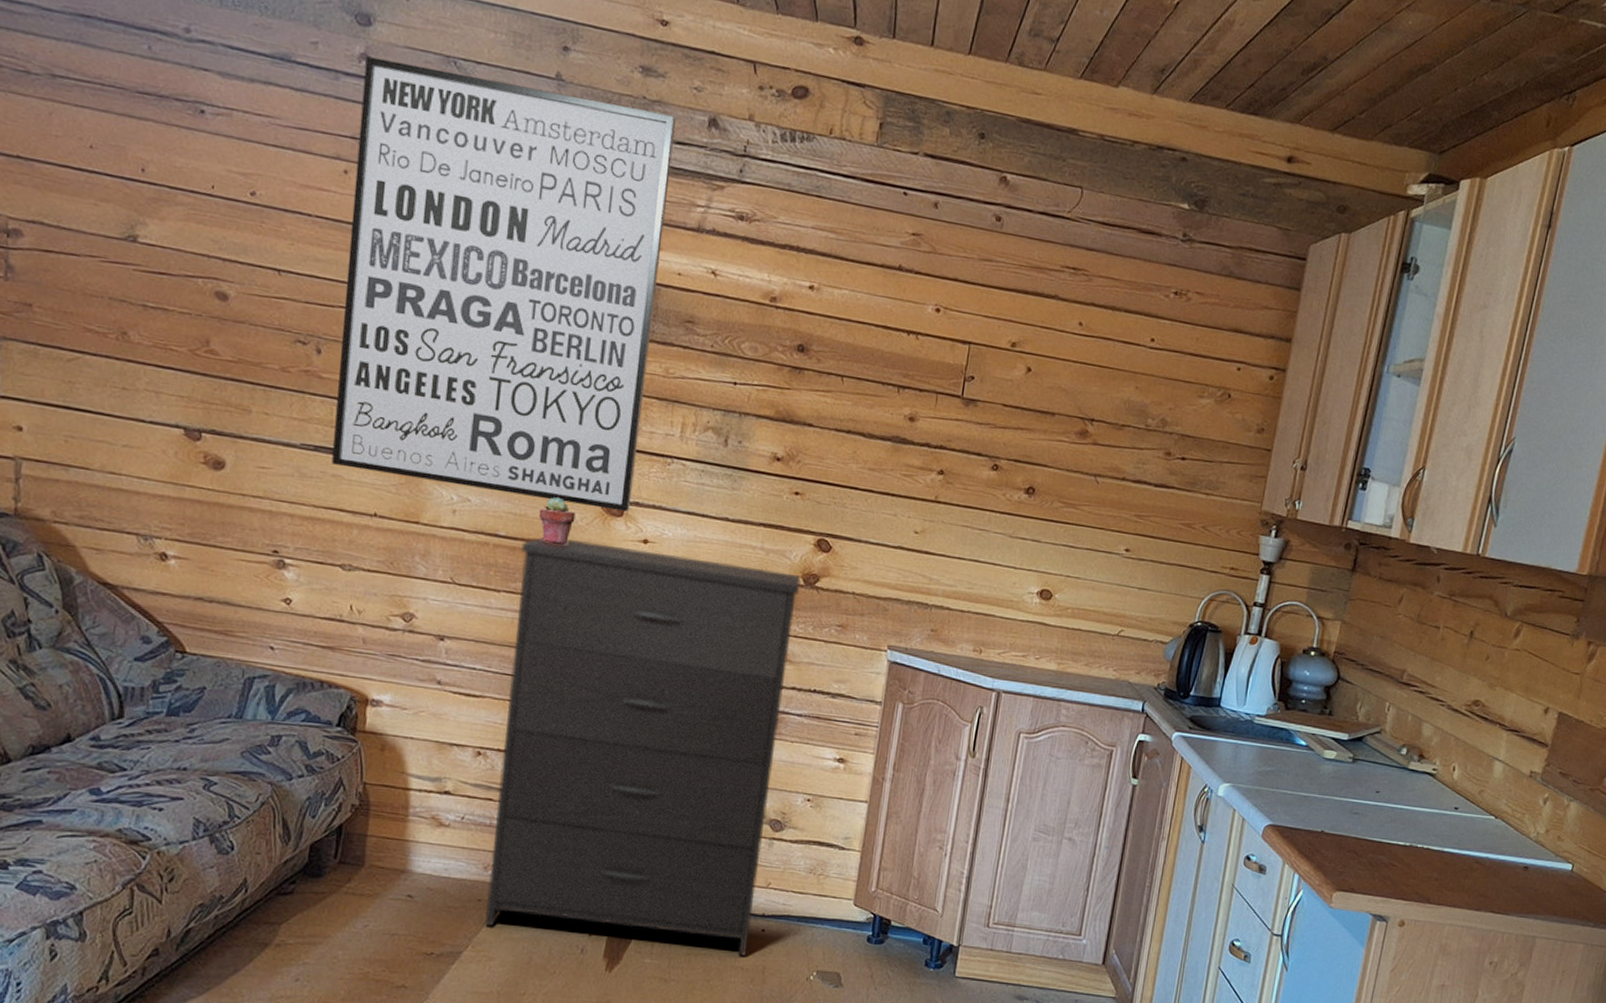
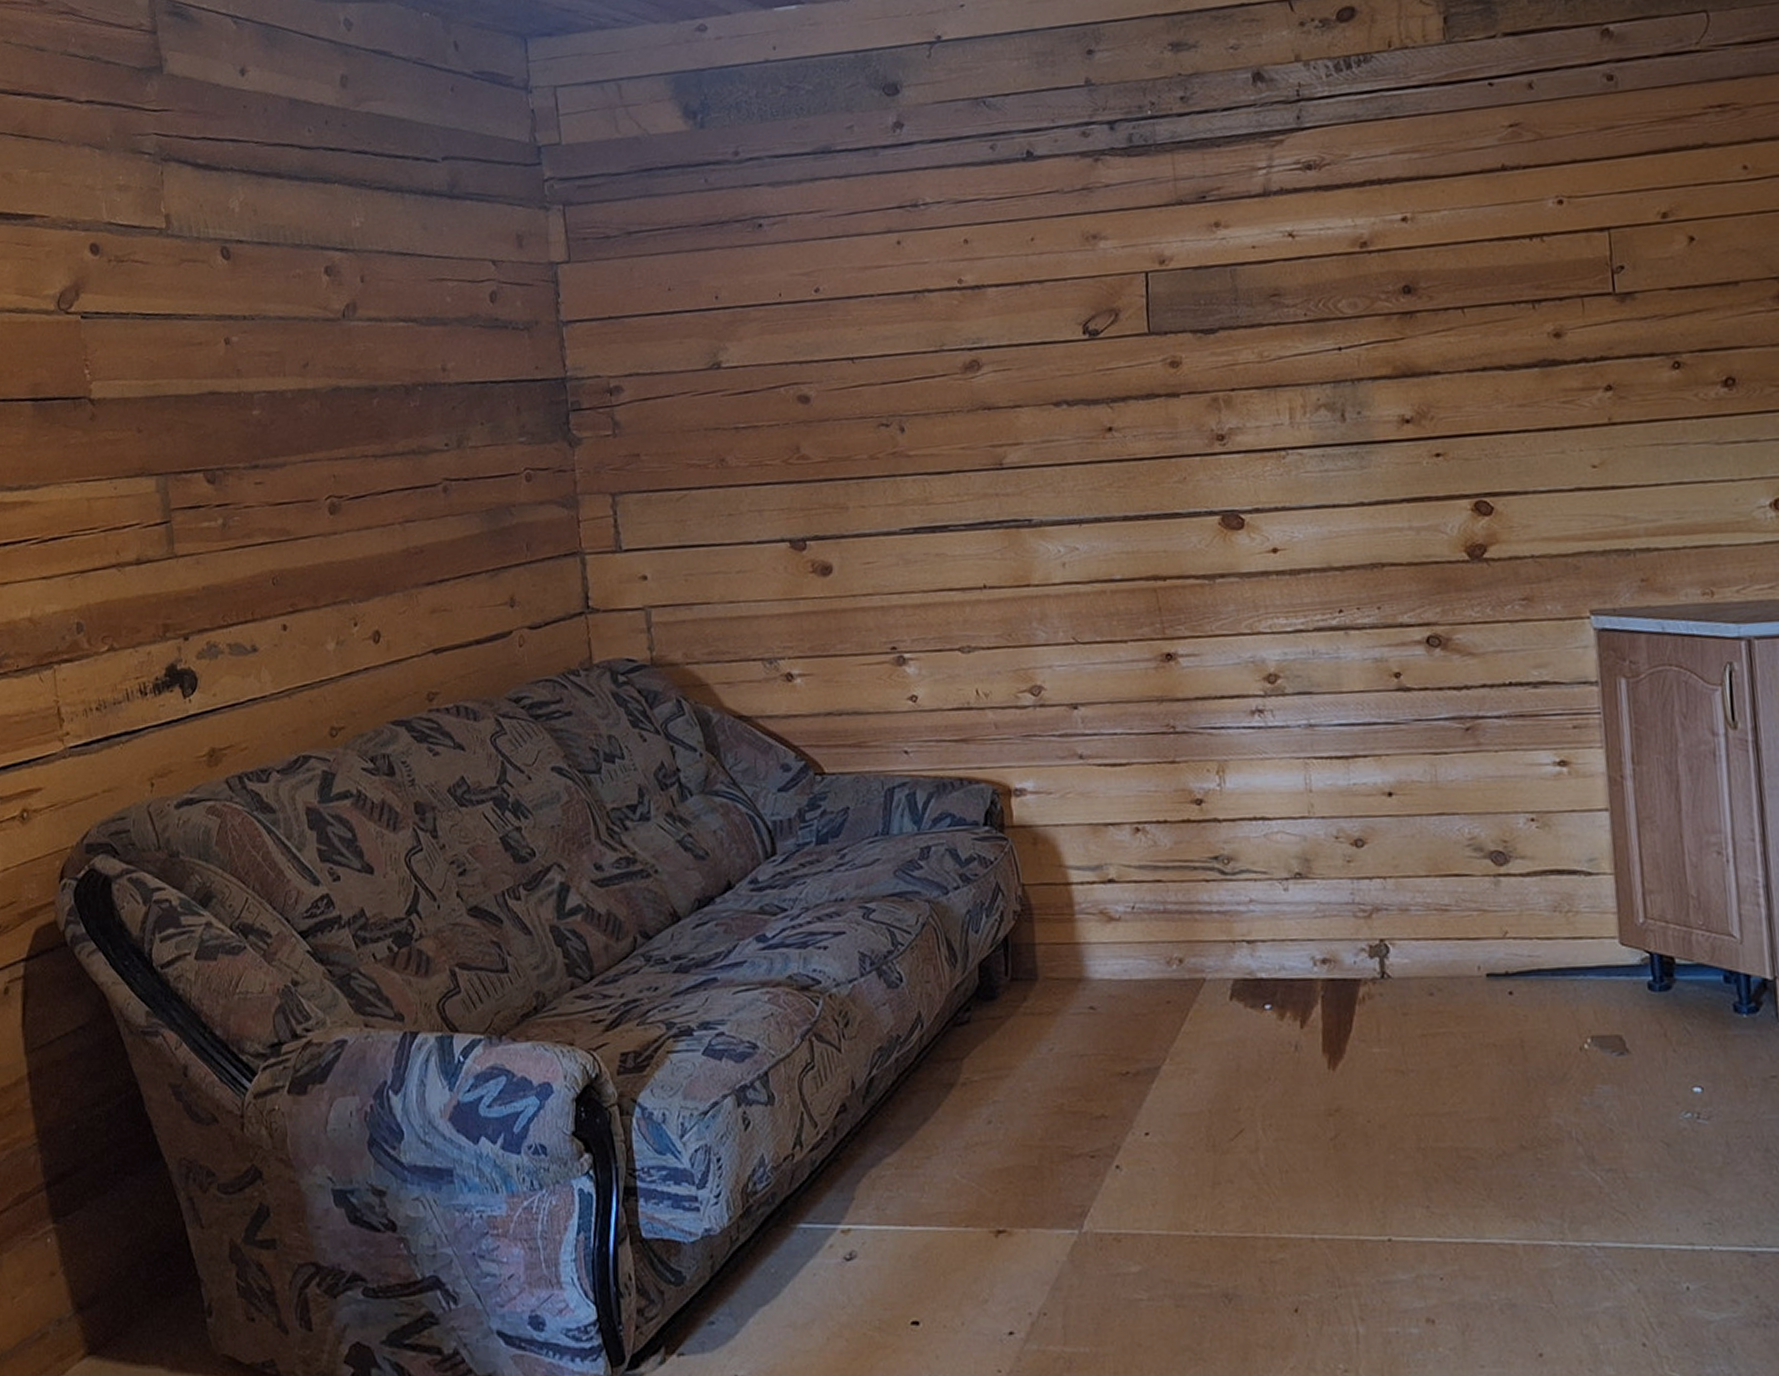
wall art: present [332,56,677,512] -> none [899,83,1251,544]
dresser: present [485,537,801,957] -> none [1139,550,1497,1032]
potted succulent: present [538,496,576,545] -> none [1152,523,1193,577]

